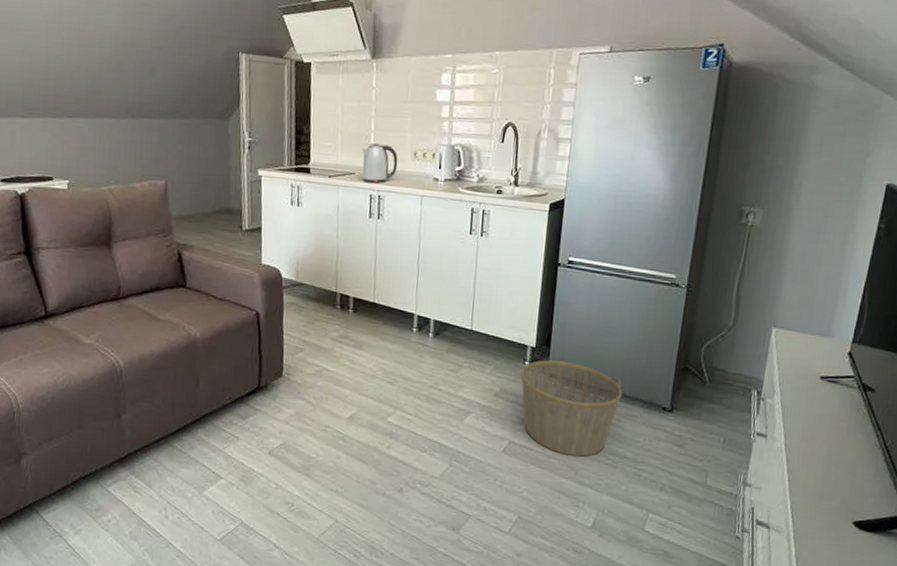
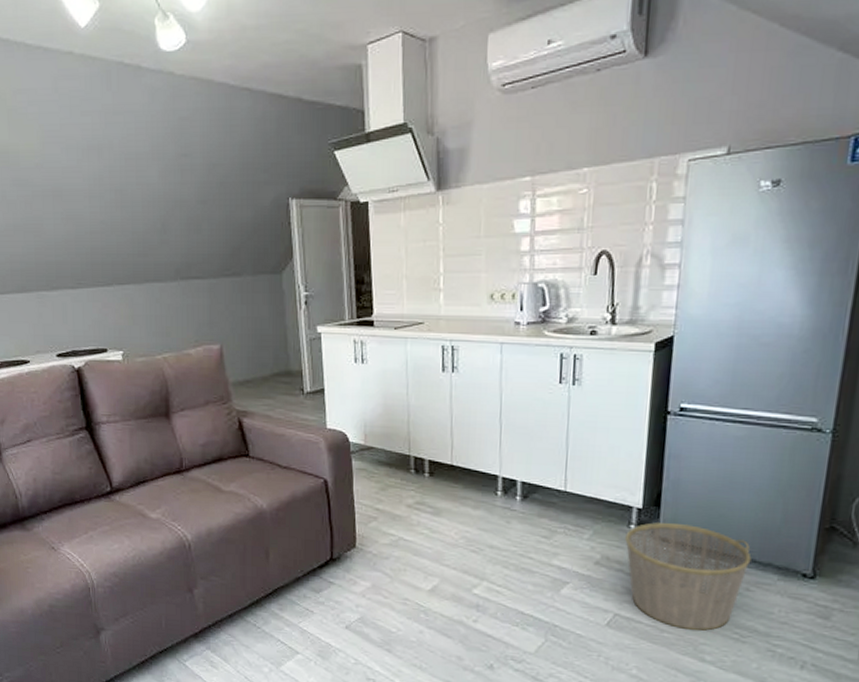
kettle: present [362,143,398,184] -> none [431,287,472,334]

